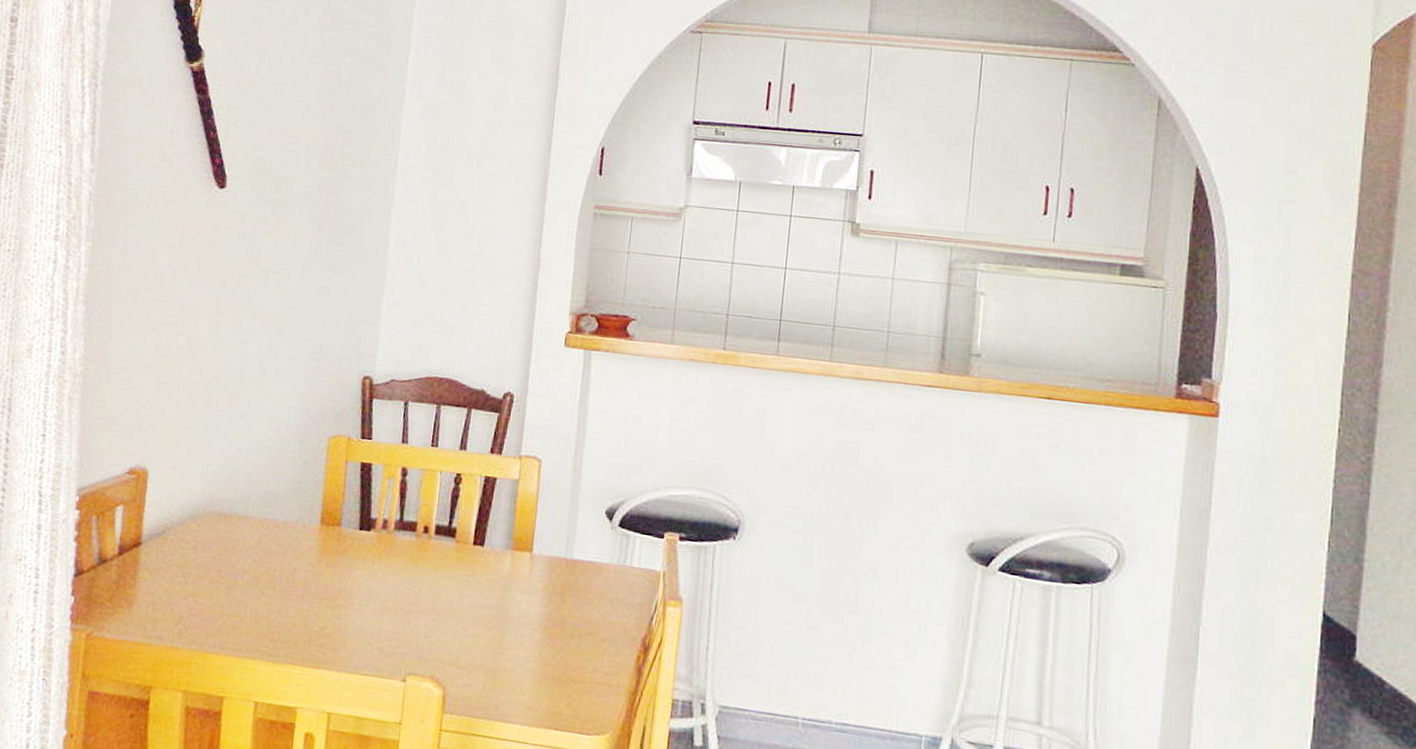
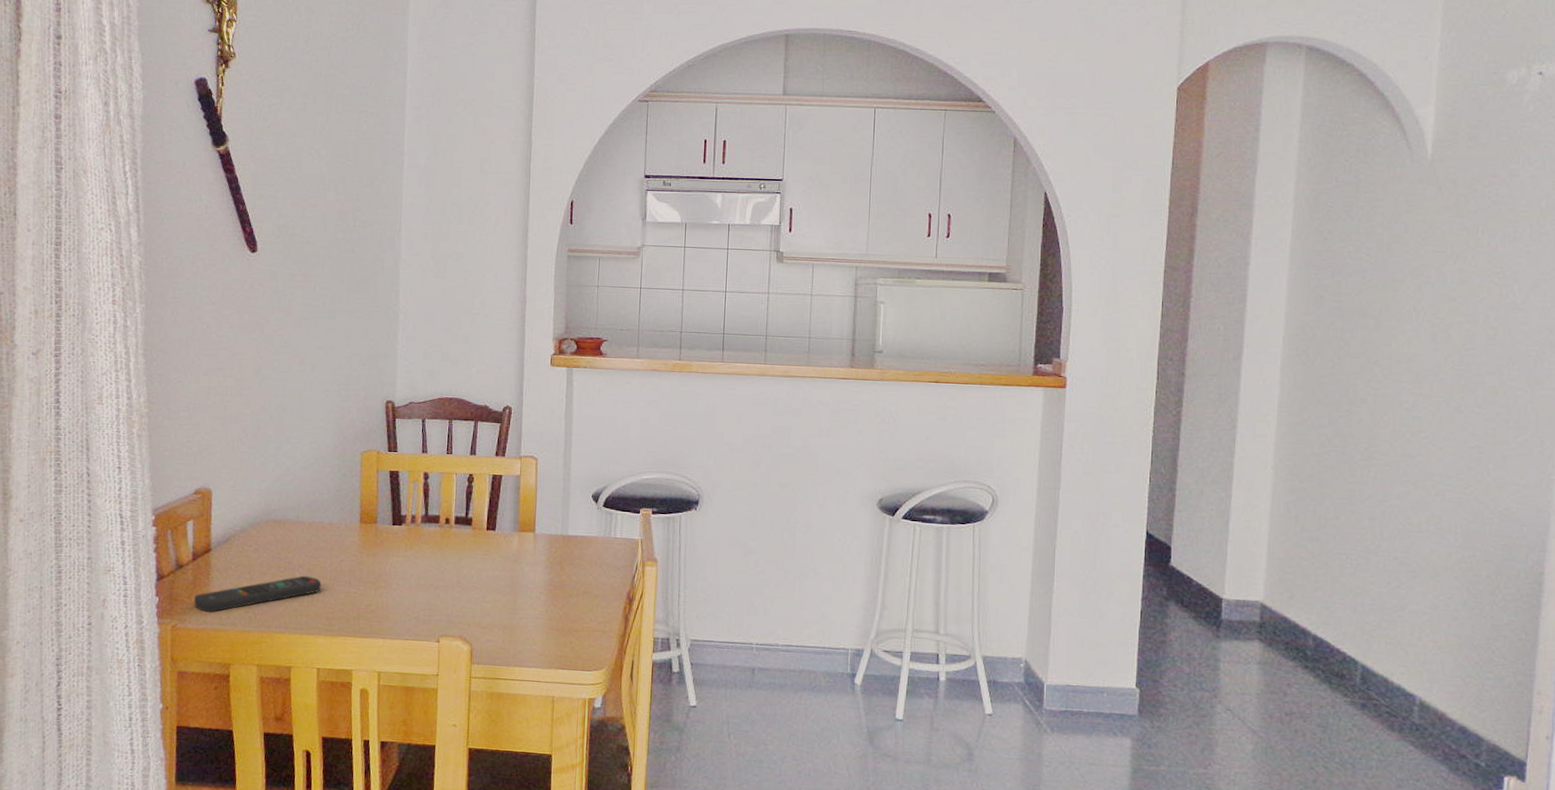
remote control: none [115,584,269,622] -> present [194,575,322,613]

